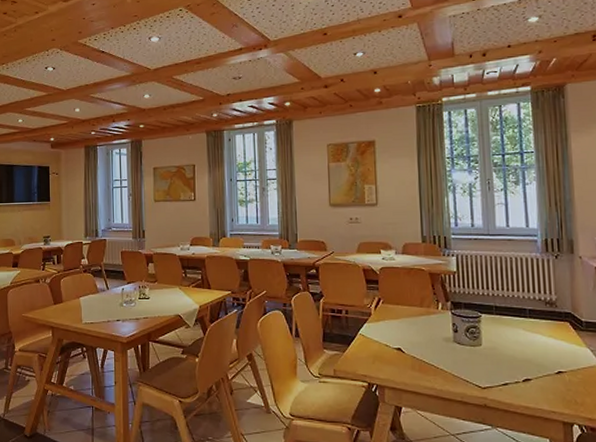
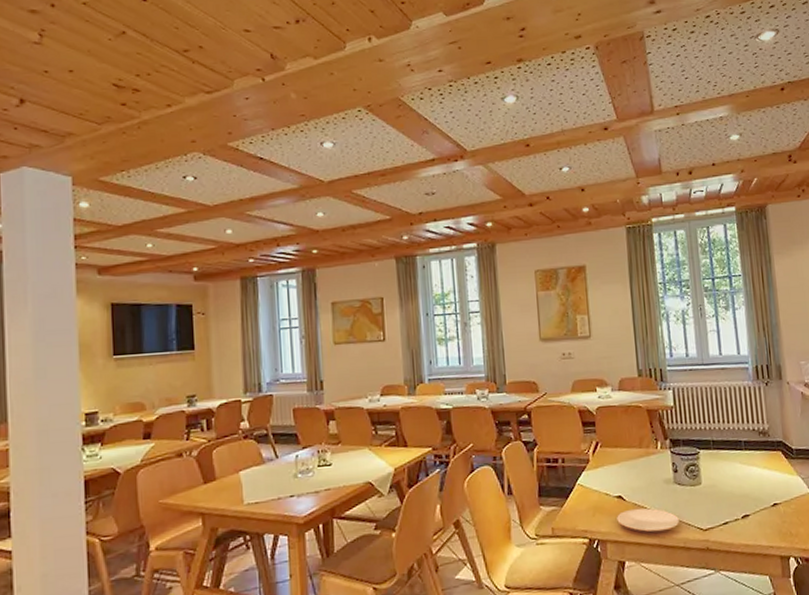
plate: none [395,361,457,384] -> present [617,508,679,533]

